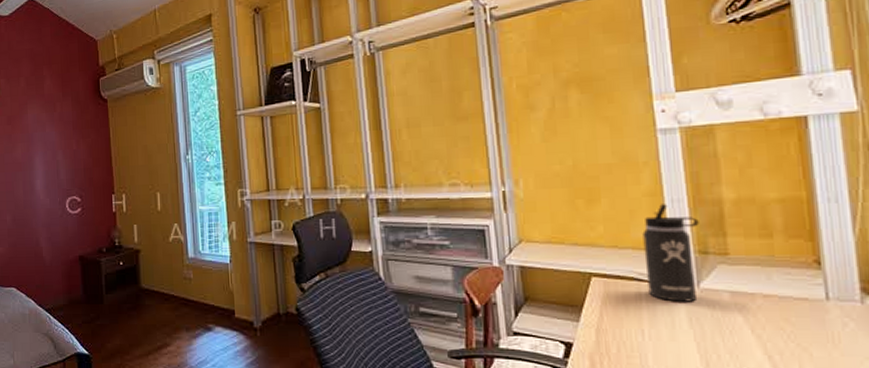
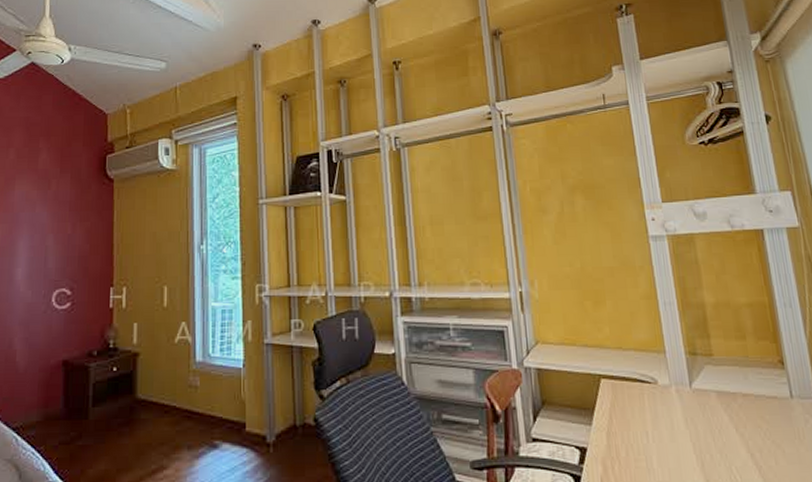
thermos bottle: present [642,204,699,302] -> none [642,307,690,403]

